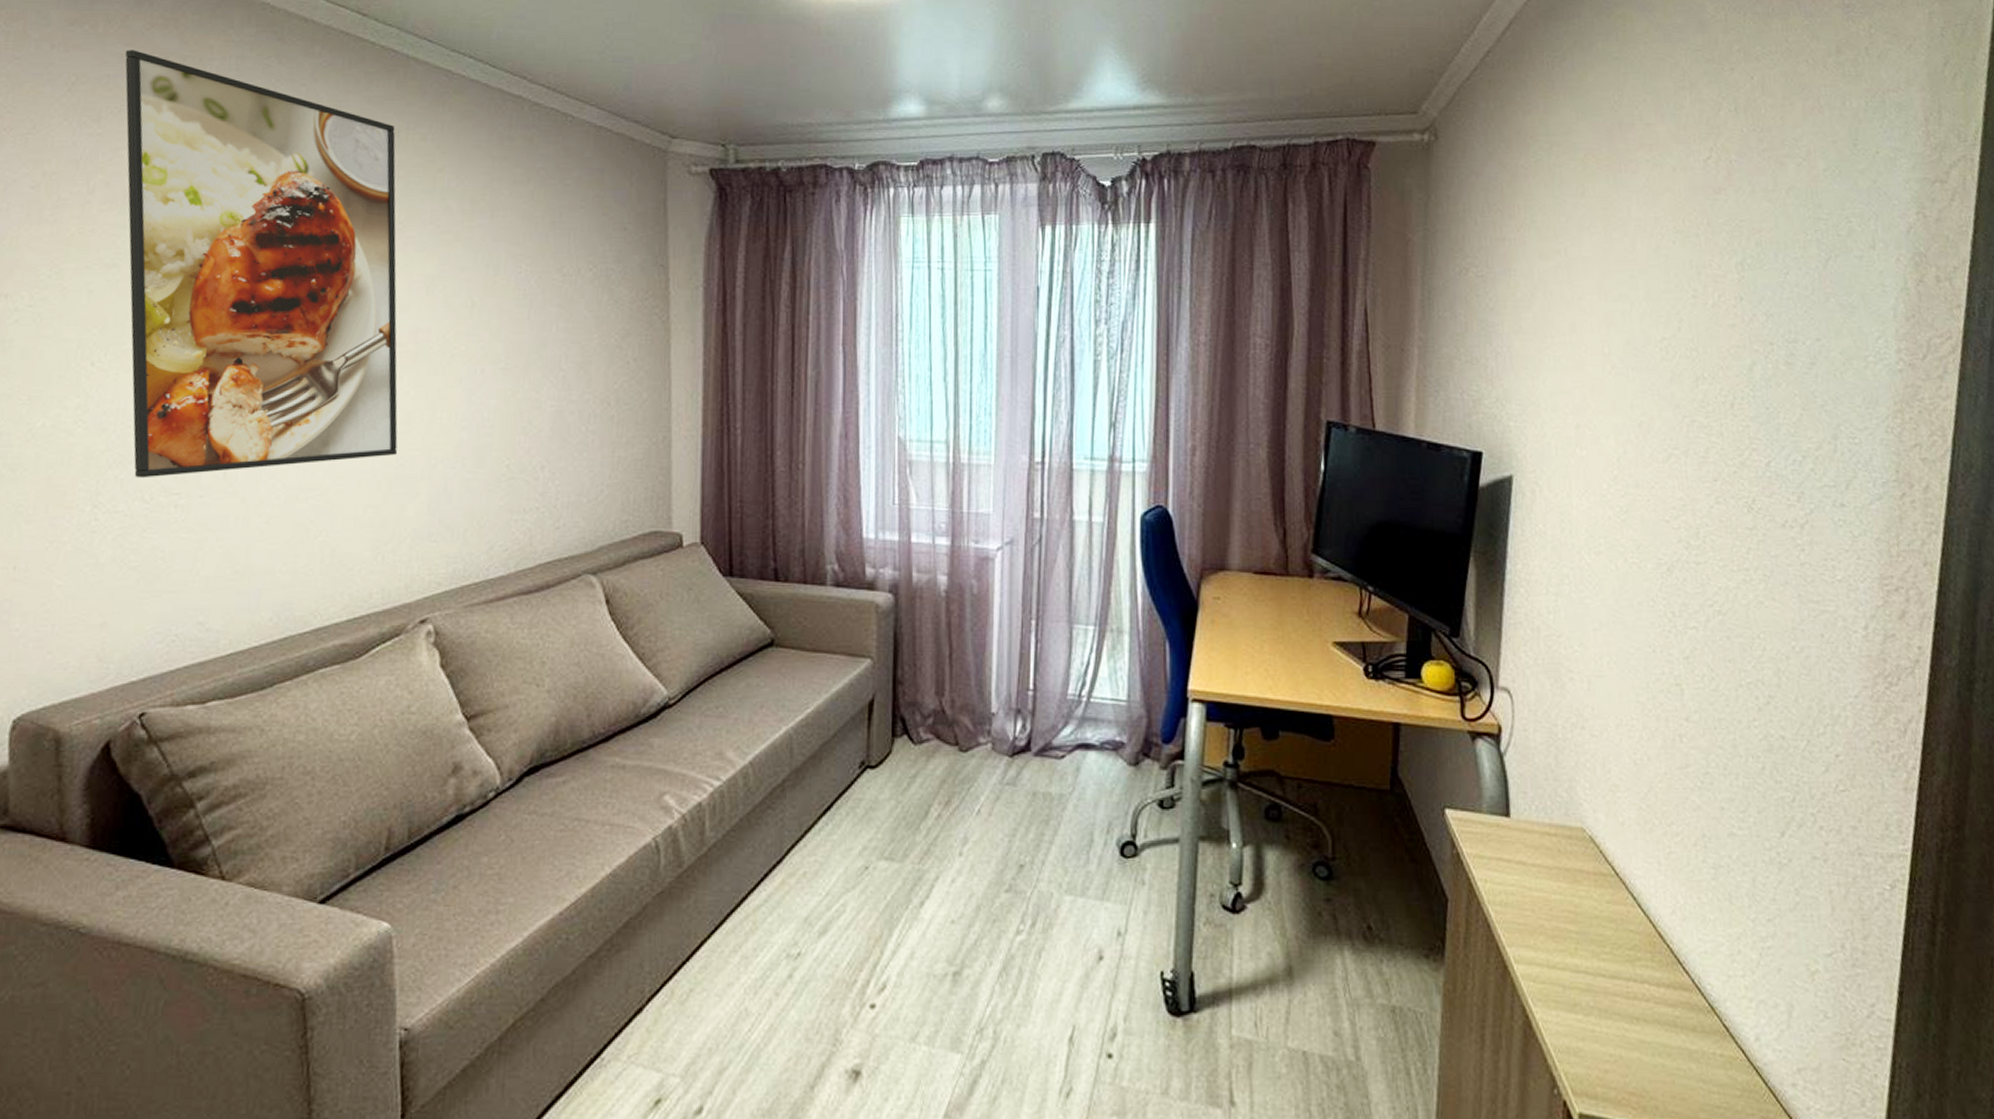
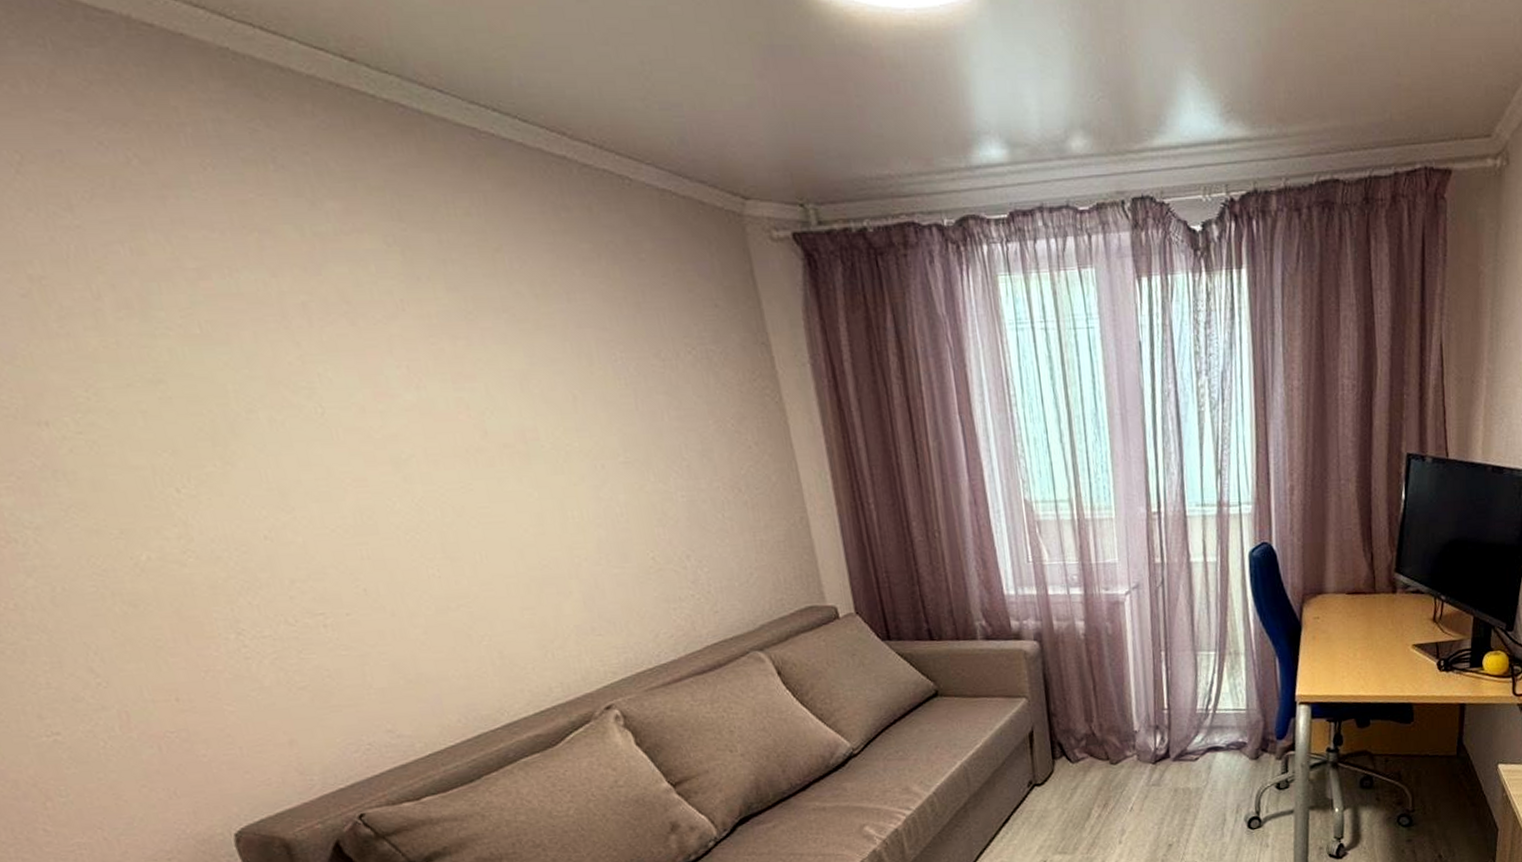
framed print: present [125,50,398,479] -> none [68,116,539,603]

